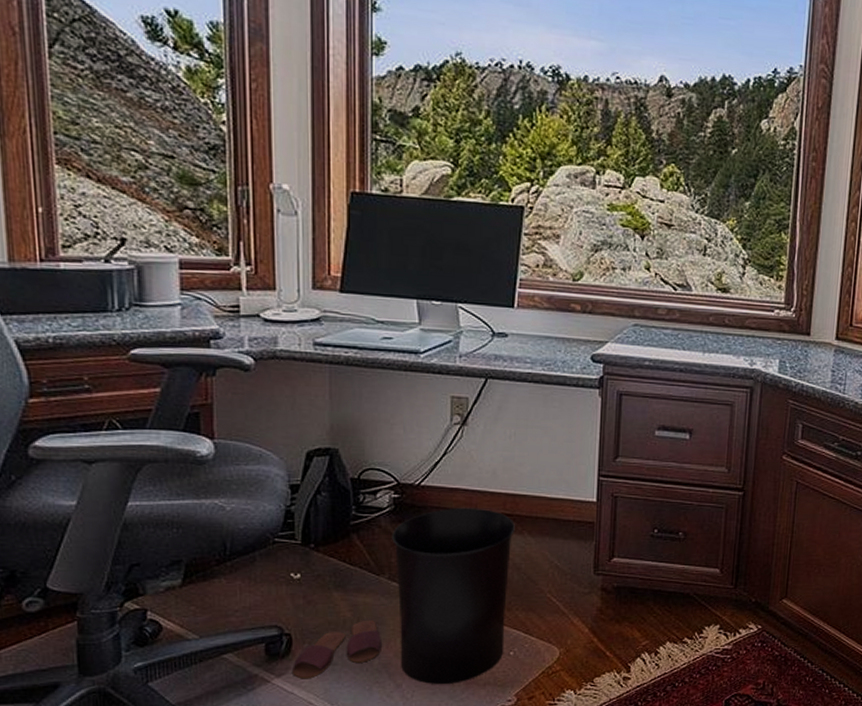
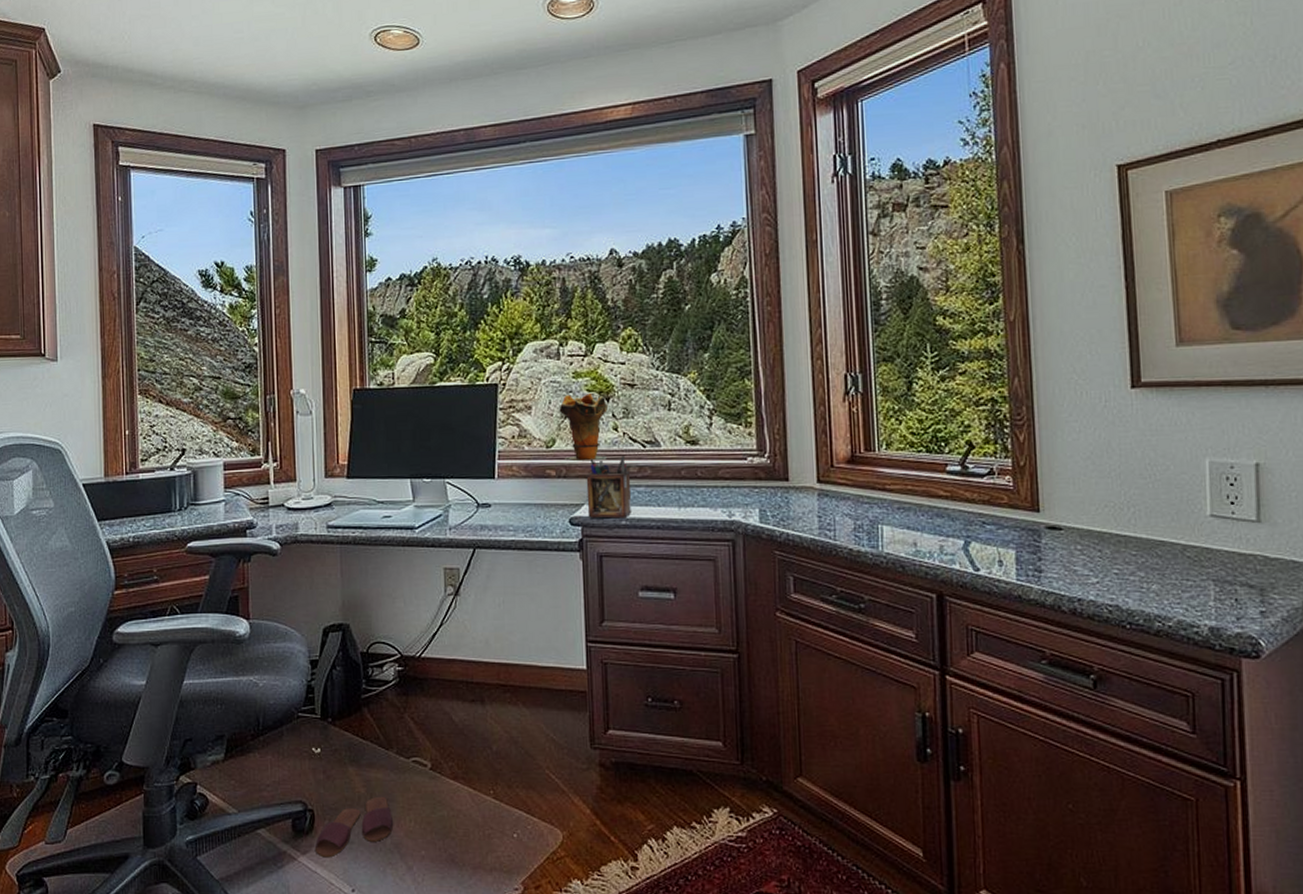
waste bin: present [392,507,515,684] -> none [398,678,510,868]
decorative vase: none [589,227,642,300] -> present [559,393,608,462]
desk organizer: none [611,295,659,359] -> present [586,456,632,519]

